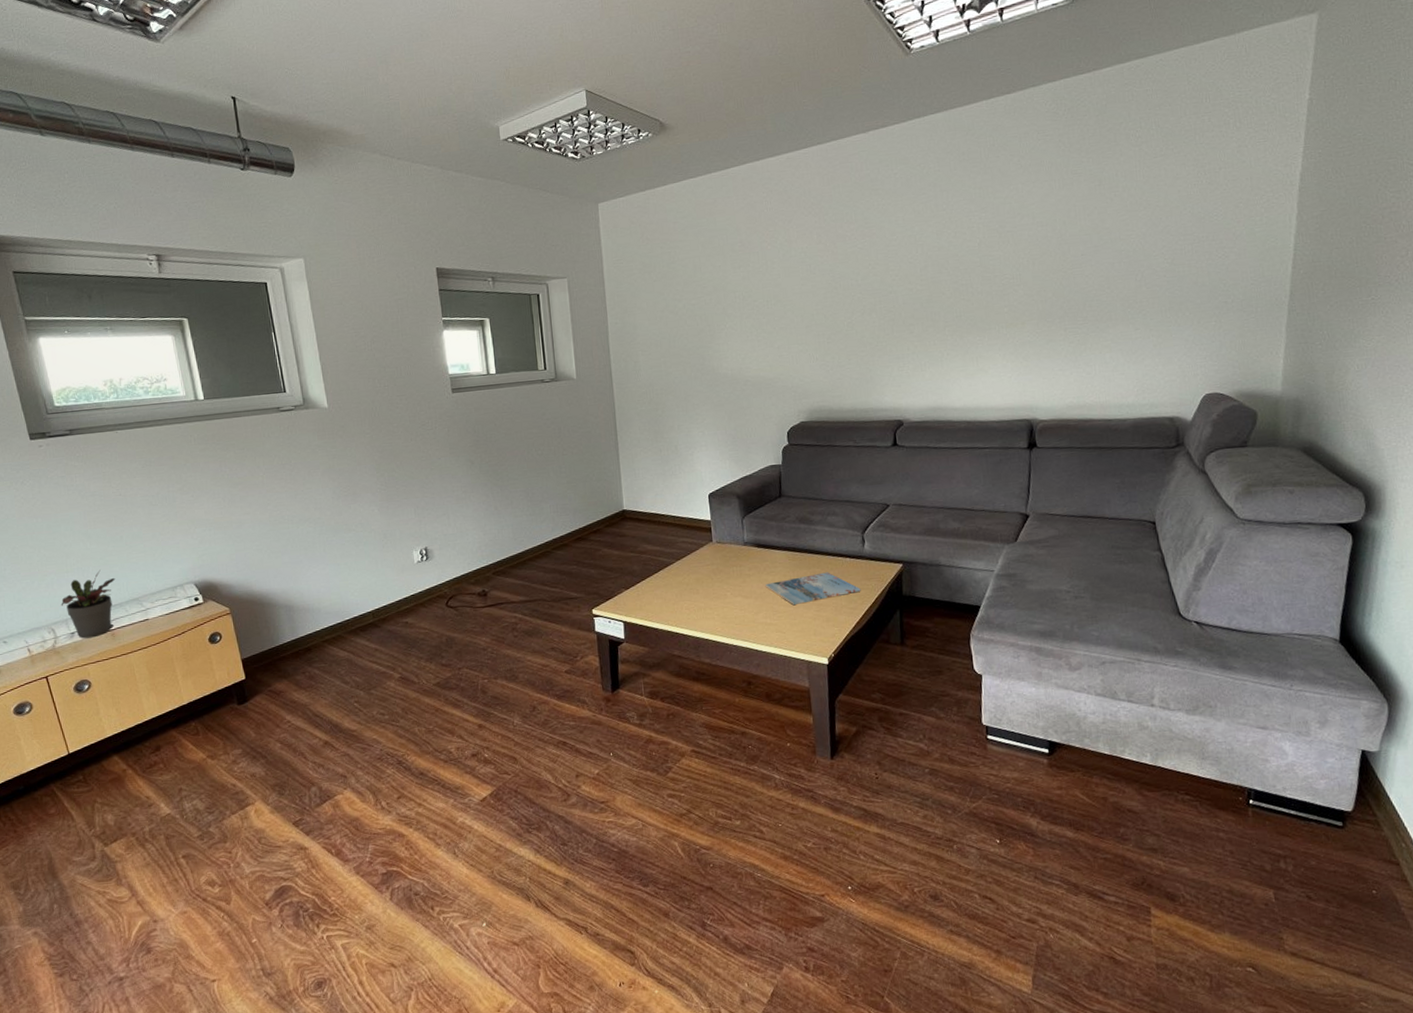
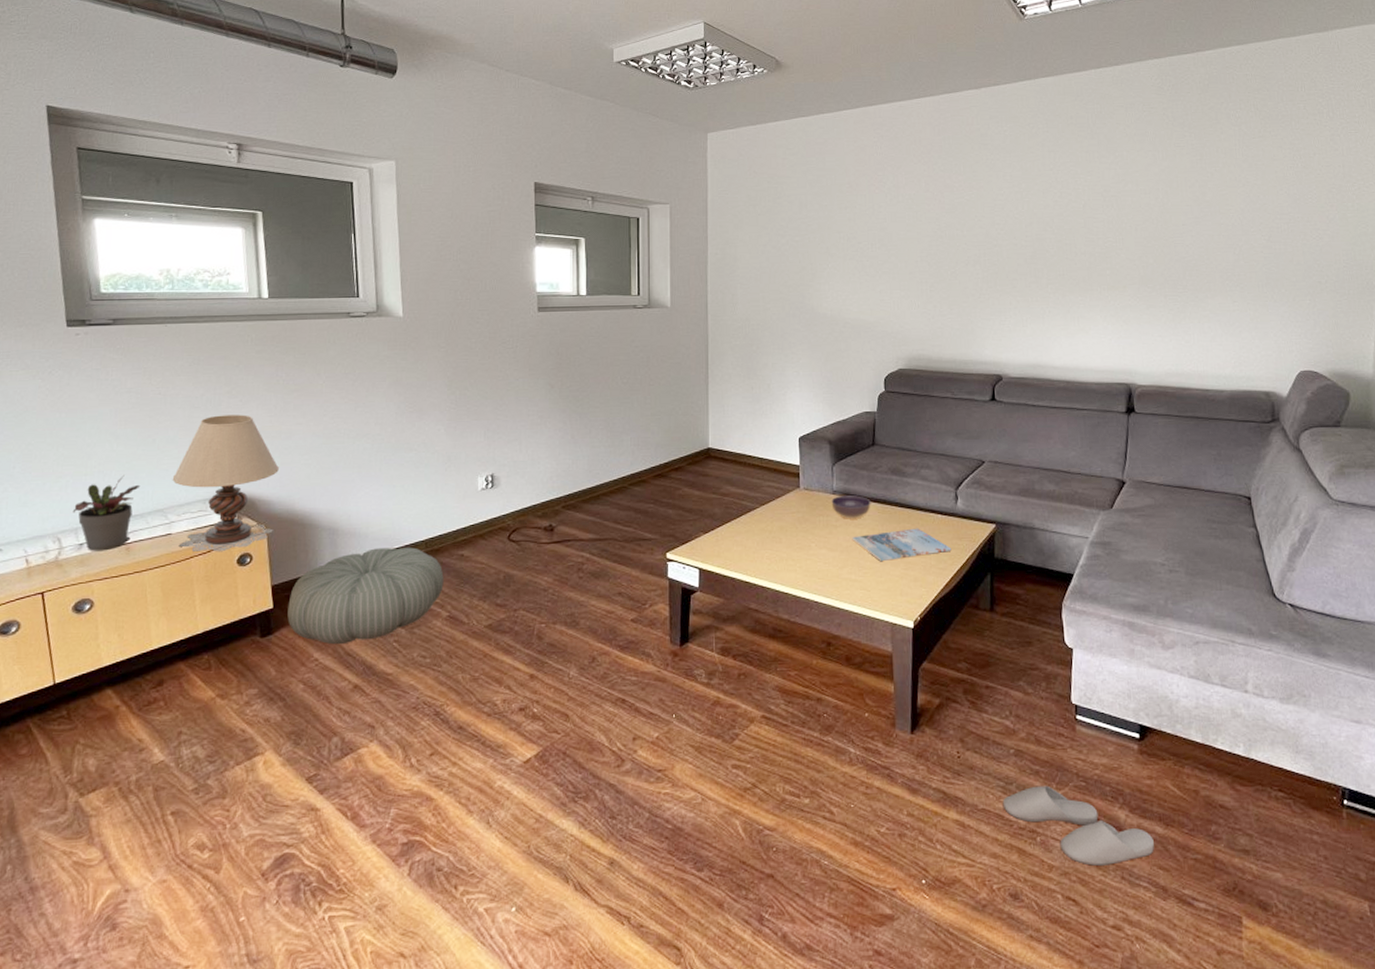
table lamp: none [142,508,237,634] -> present [172,414,279,552]
pouf: none [258,618,393,708] -> present [287,547,444,645]
bowl: none [743,545,782,568] -> present [831,495,871,519]
slippers: none [920,799,1065,868] -> present [1002,785,1154,866]

